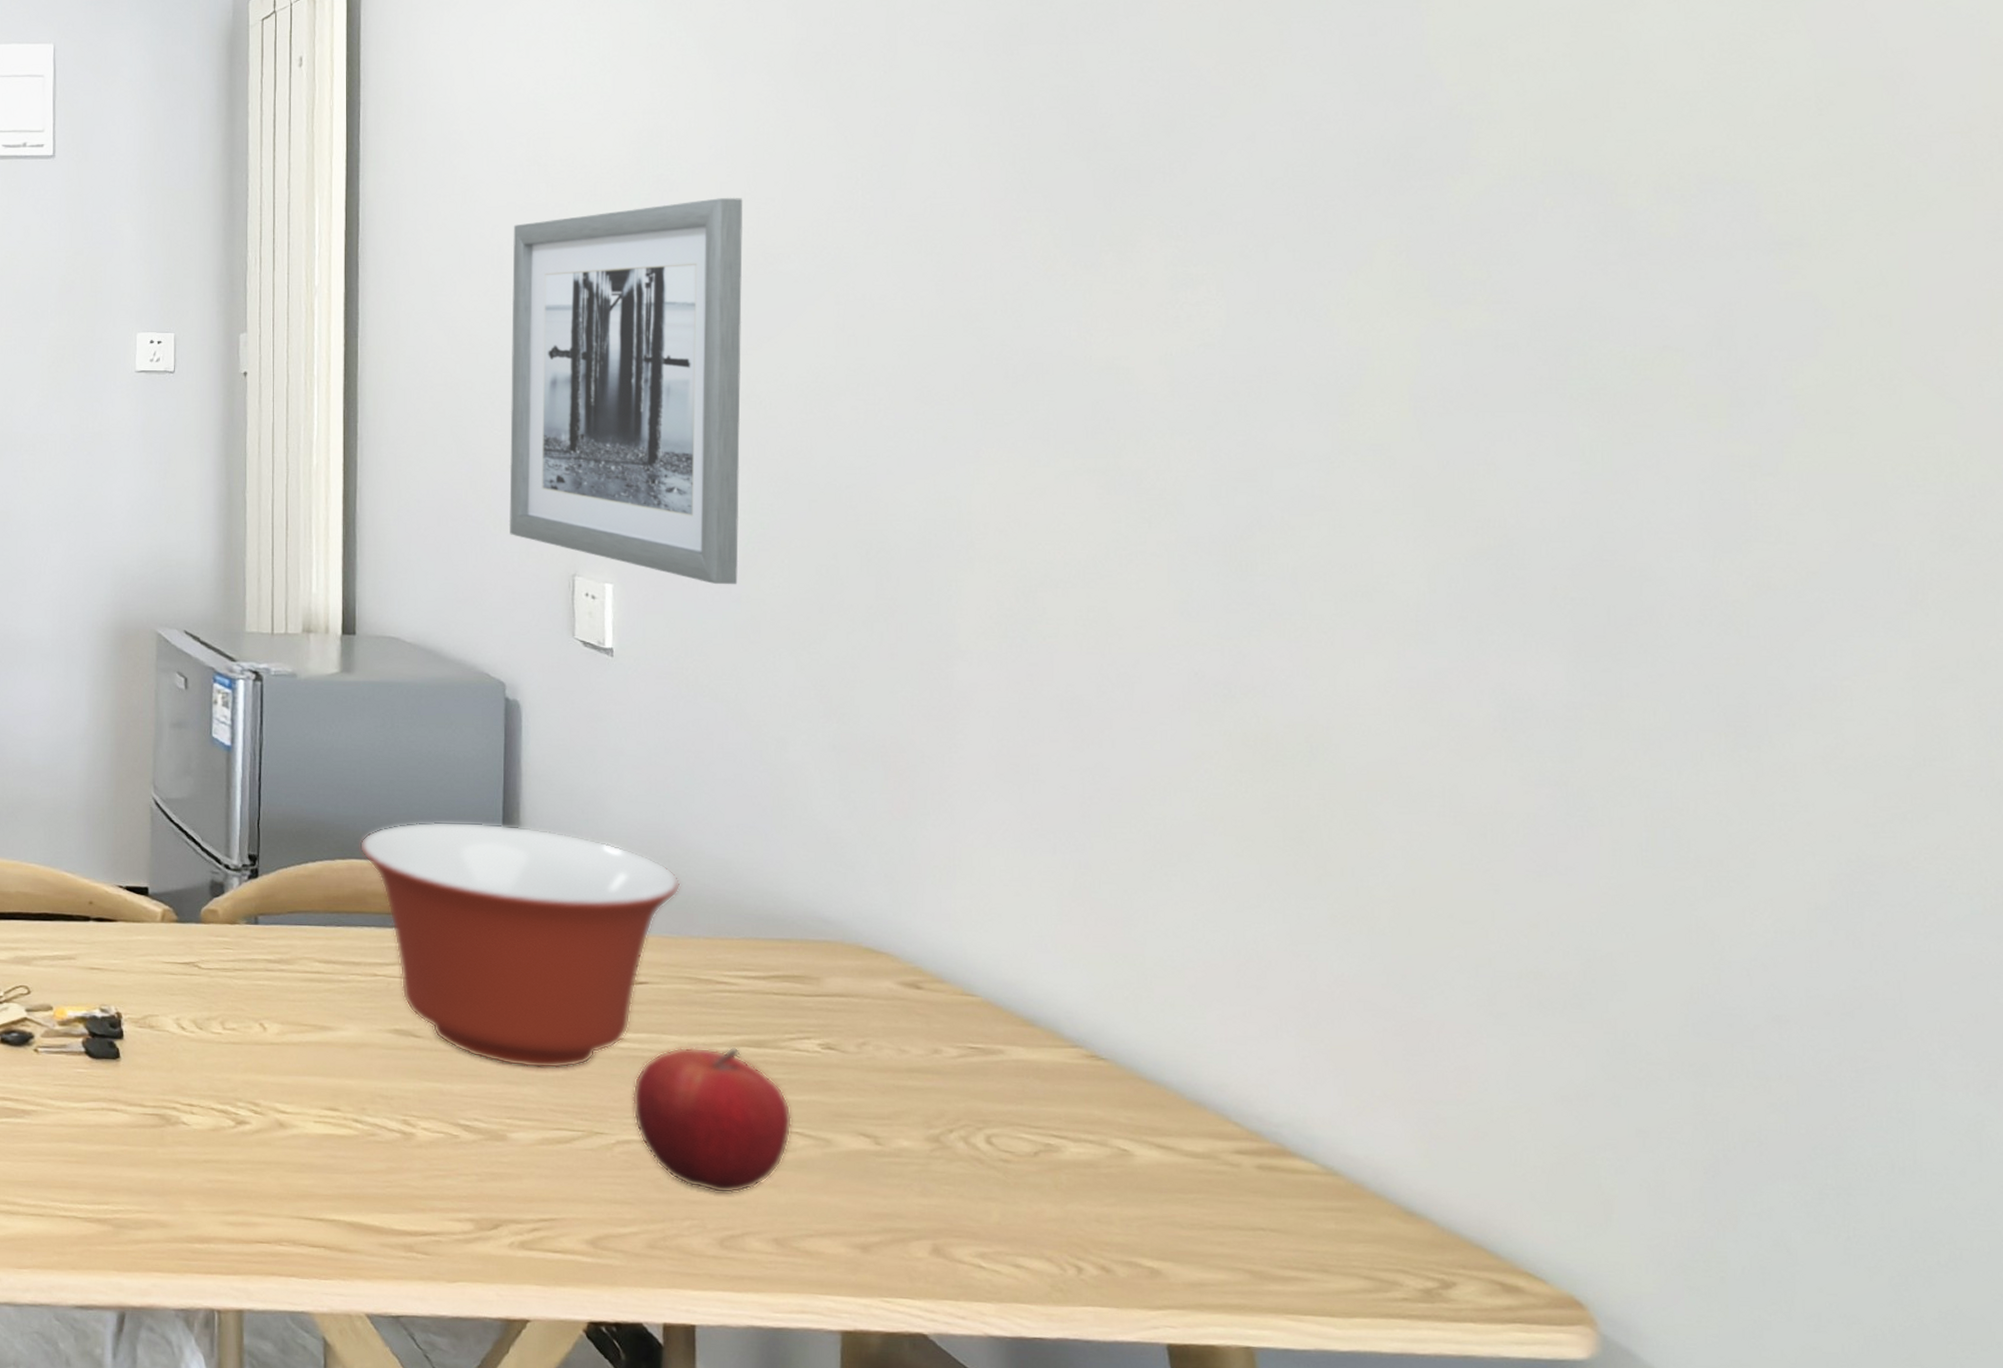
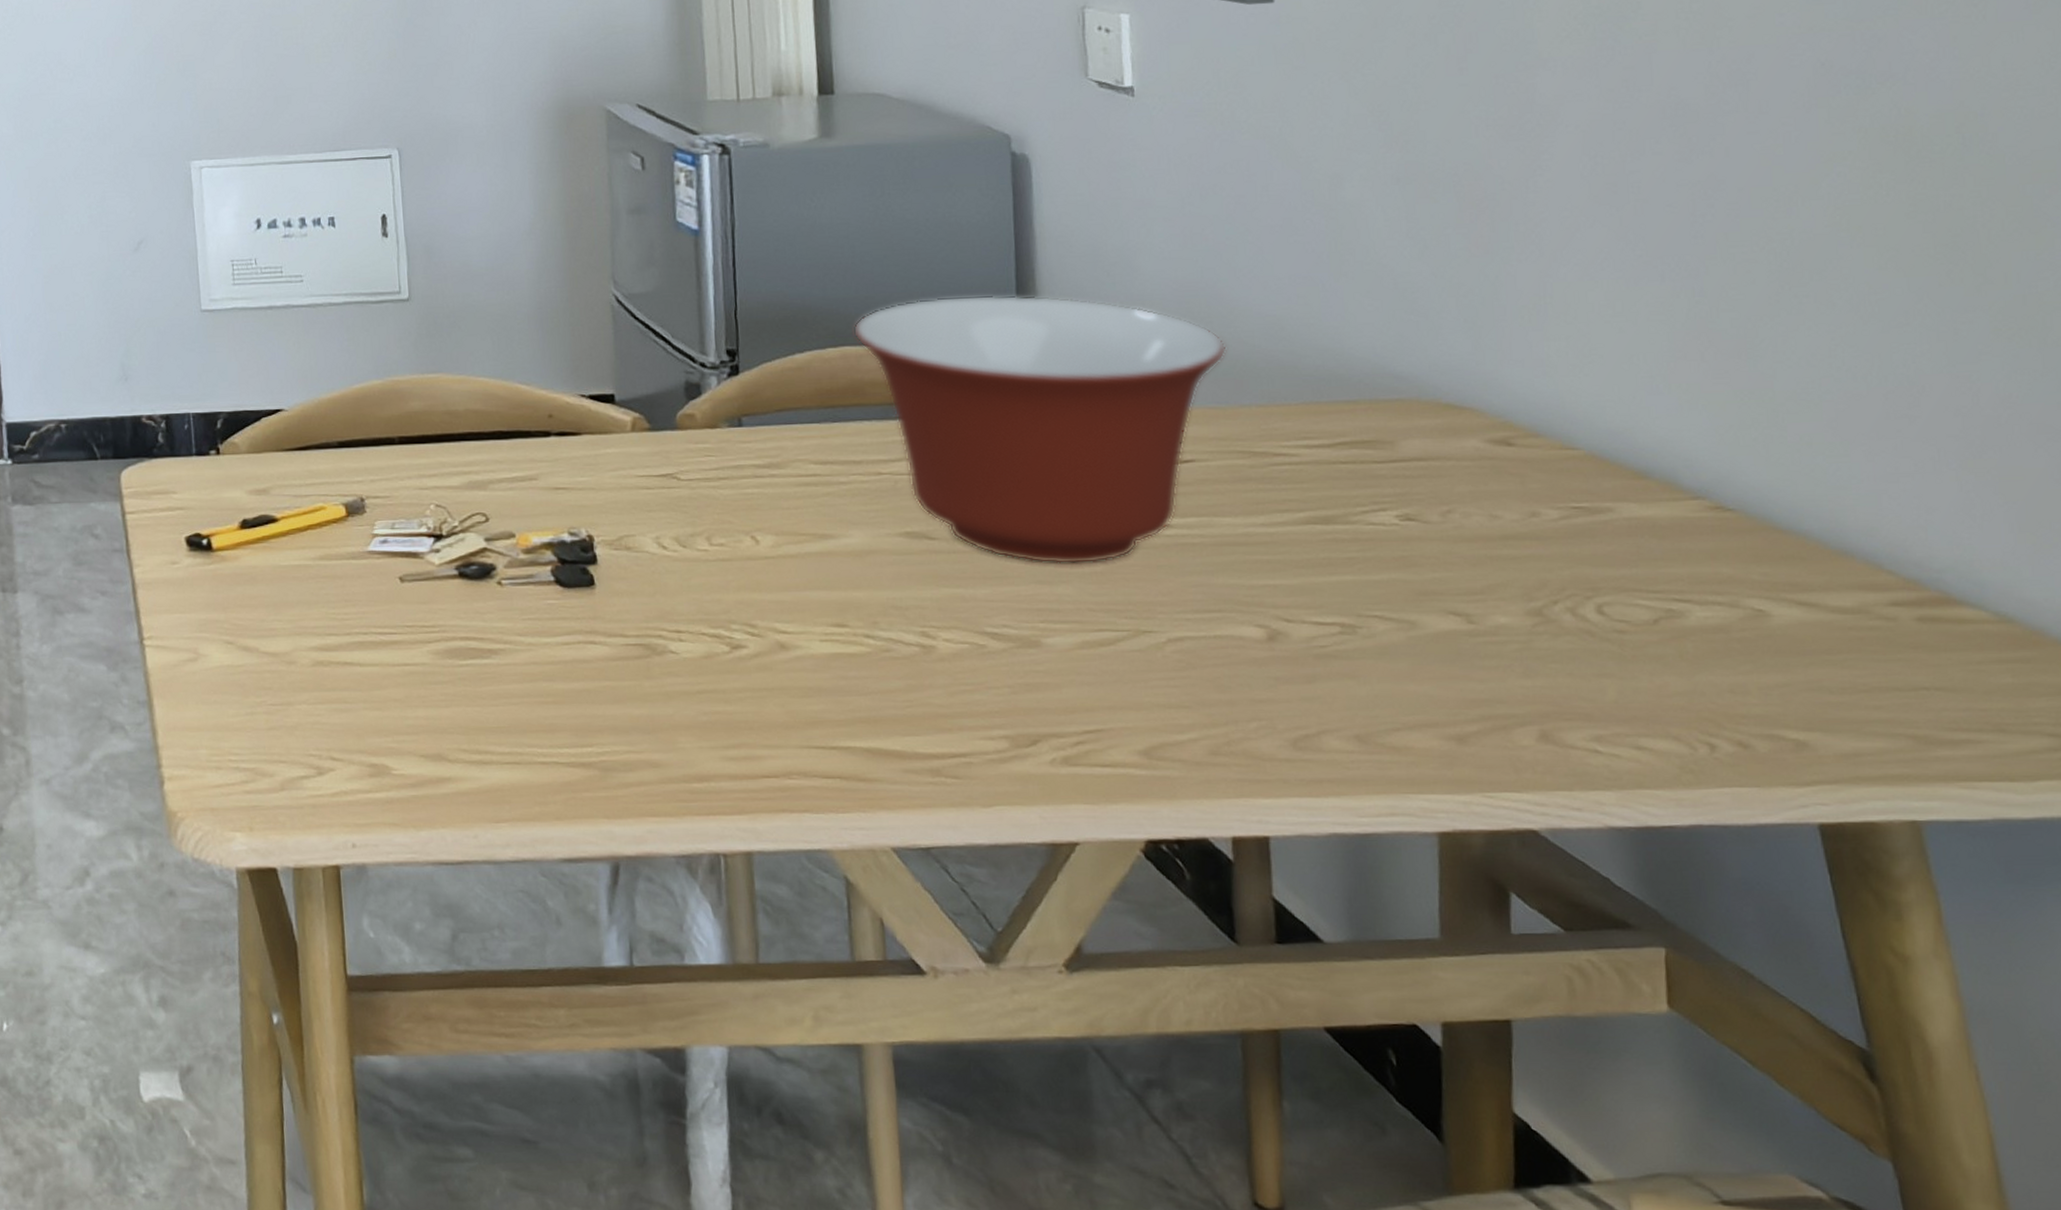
fruit: present [632,1046,793,1194] -> none [1182,525,1370,689]

